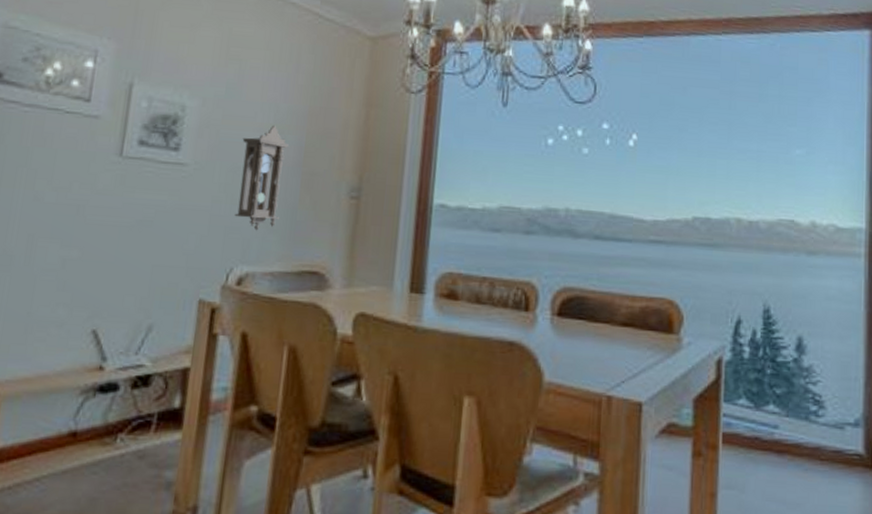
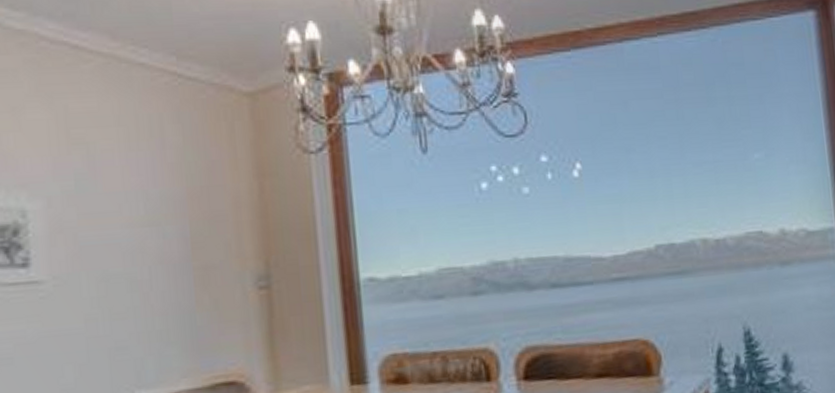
pendulum clock: present [234,125,289,231] -> none [108,216,176,347]

